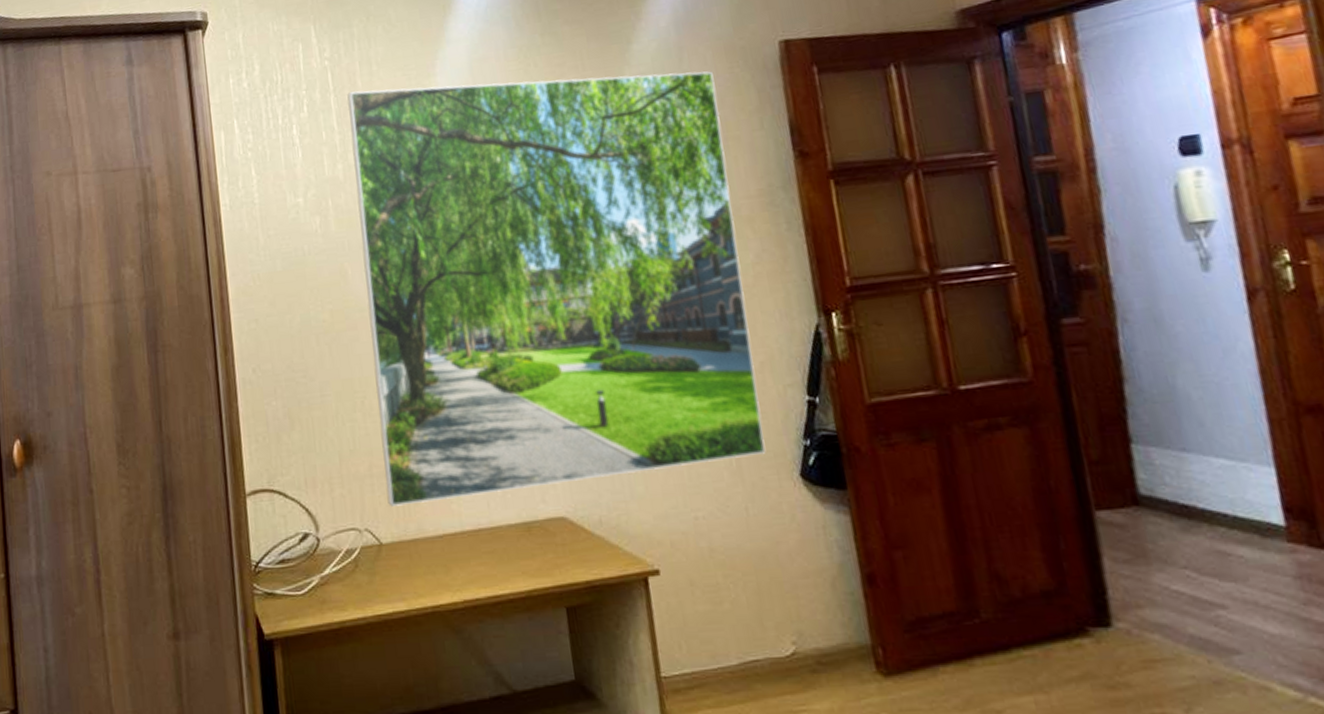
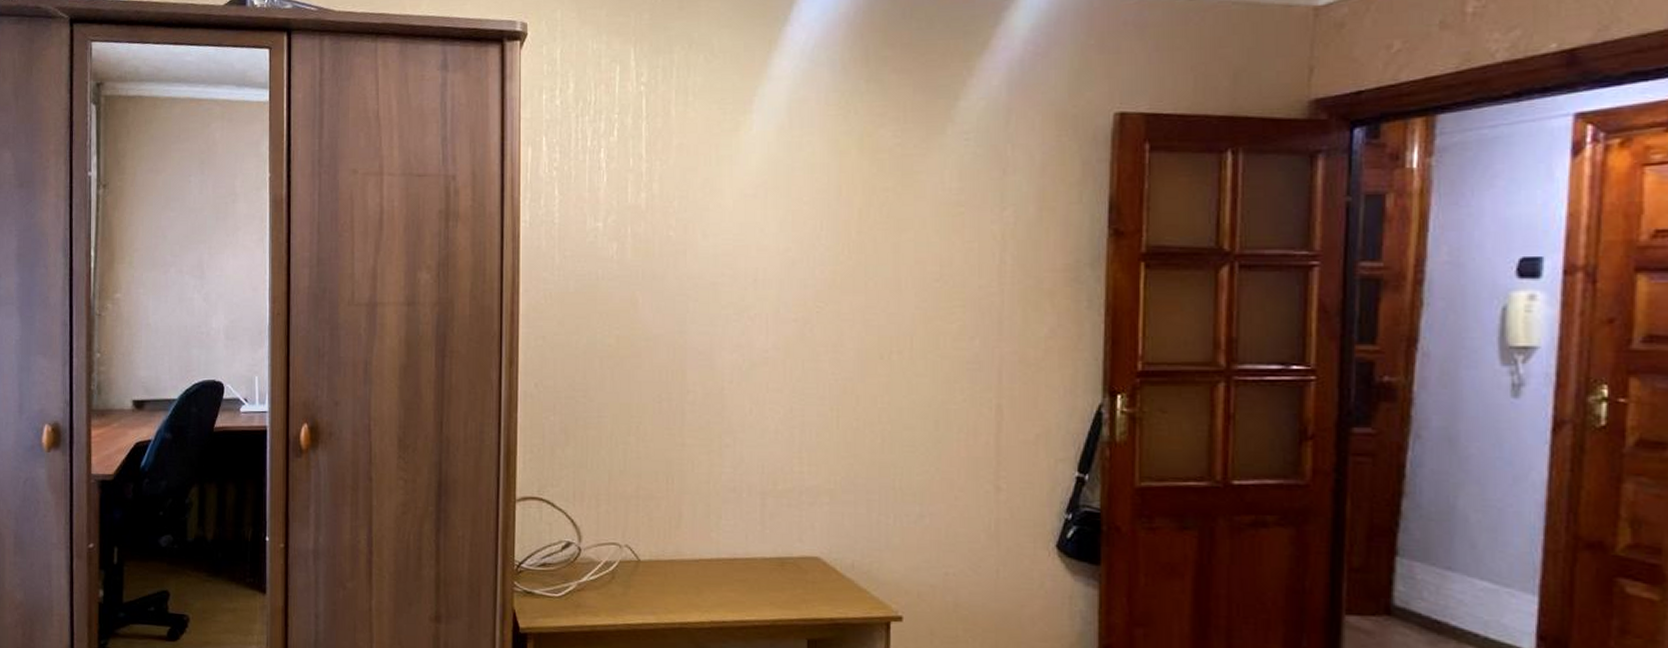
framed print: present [347,71,766,507] -> none [650,120,1039,528]

